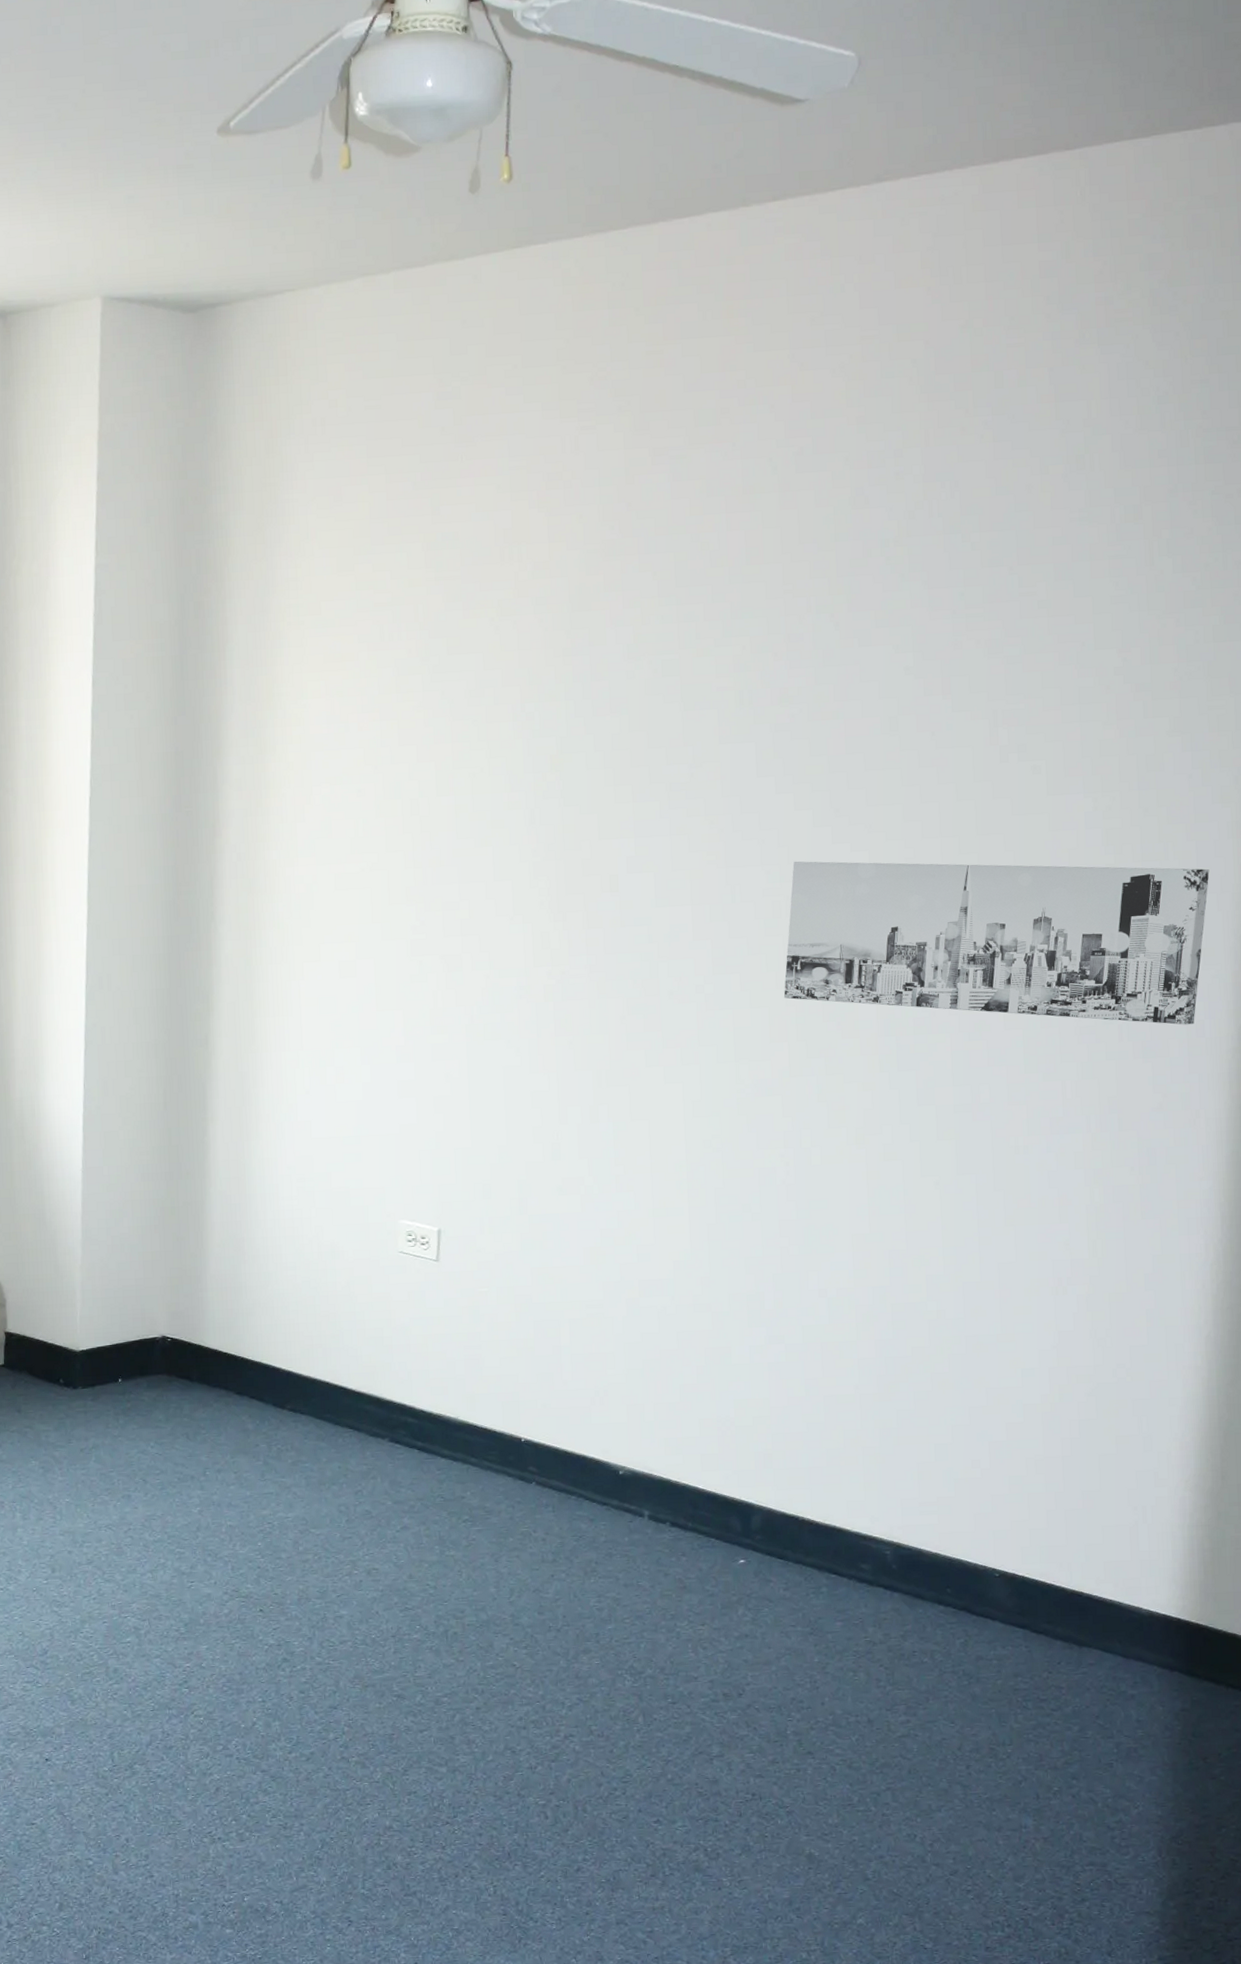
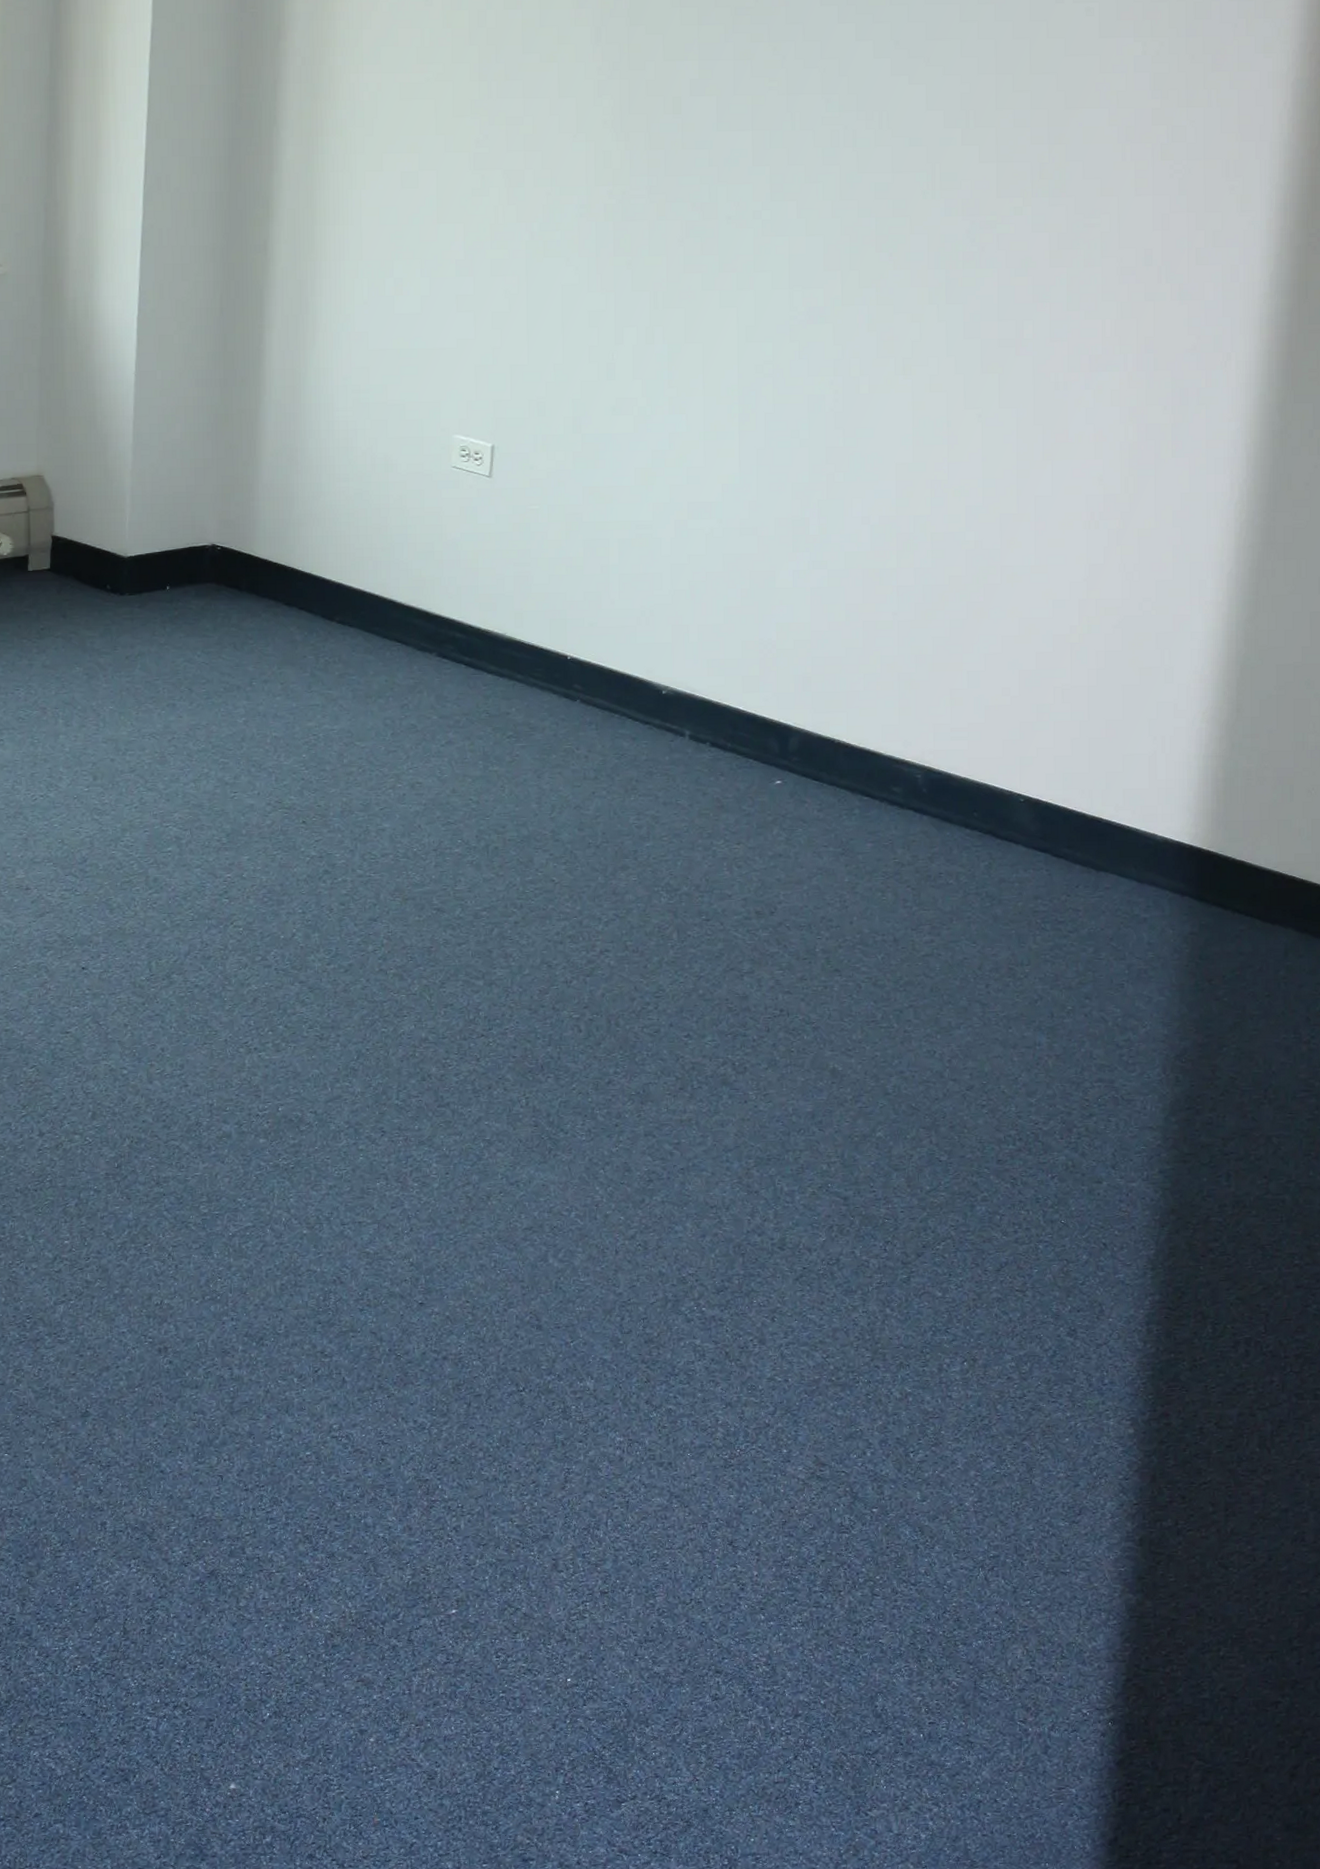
wall art: present [783,861,1210,1025] -> none [838,91,1250,269]

